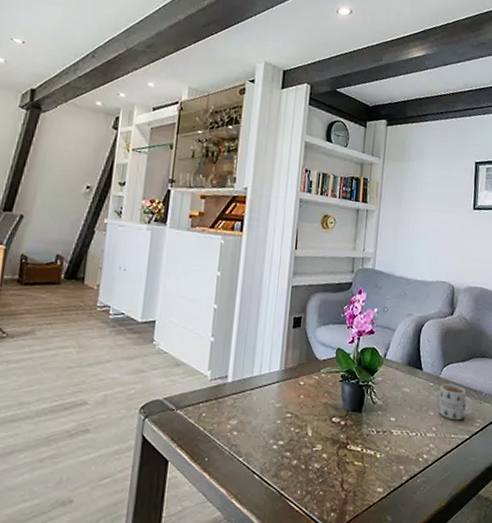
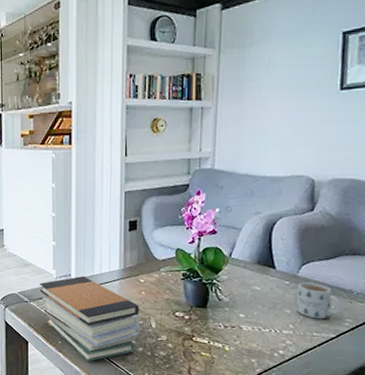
book stack: none [189,377,298,481] -> present [39,275,140,362]

